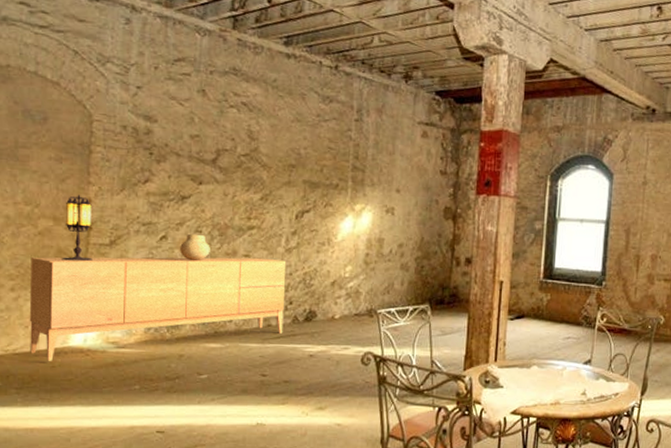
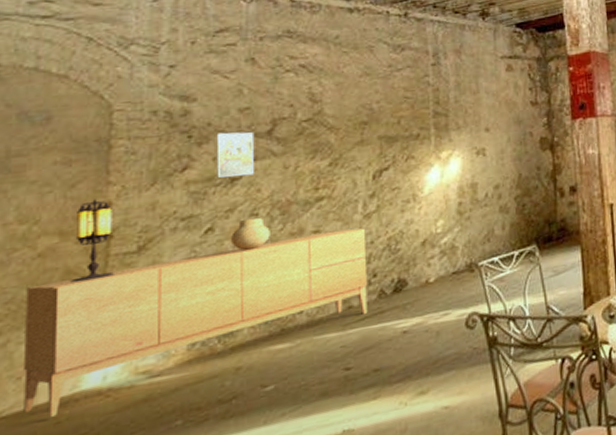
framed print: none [171,154,202,197] -> present [216,132,255,178]

